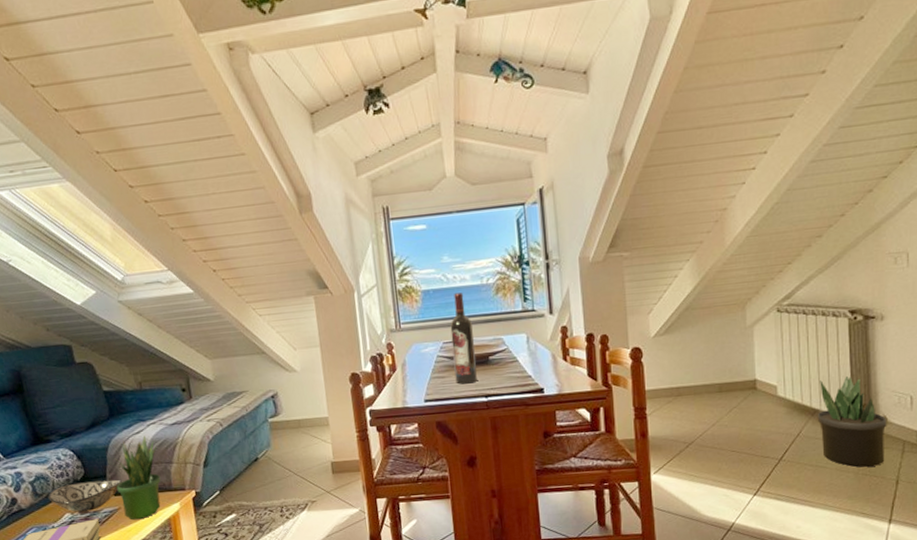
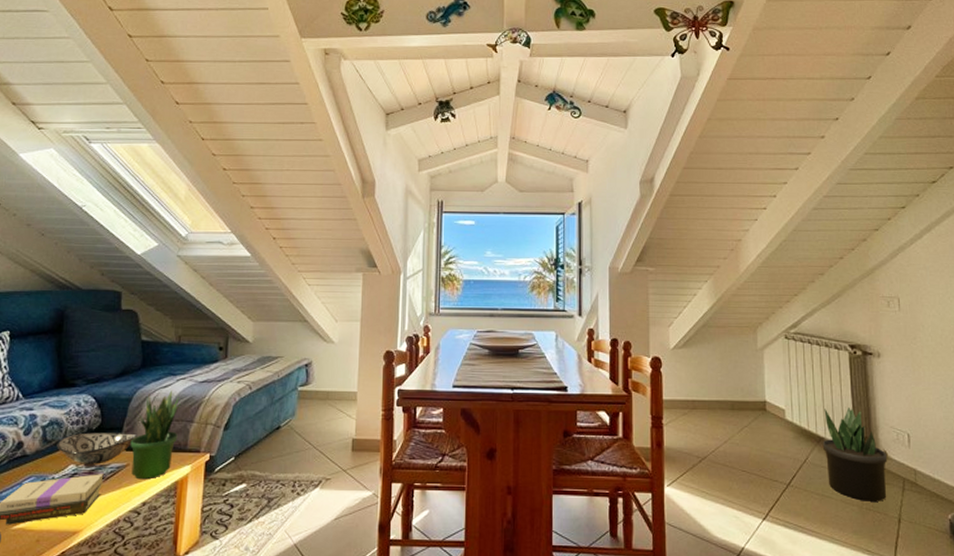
wine bottle: present [450,293,477,384] -> none [485,286,506,374]

